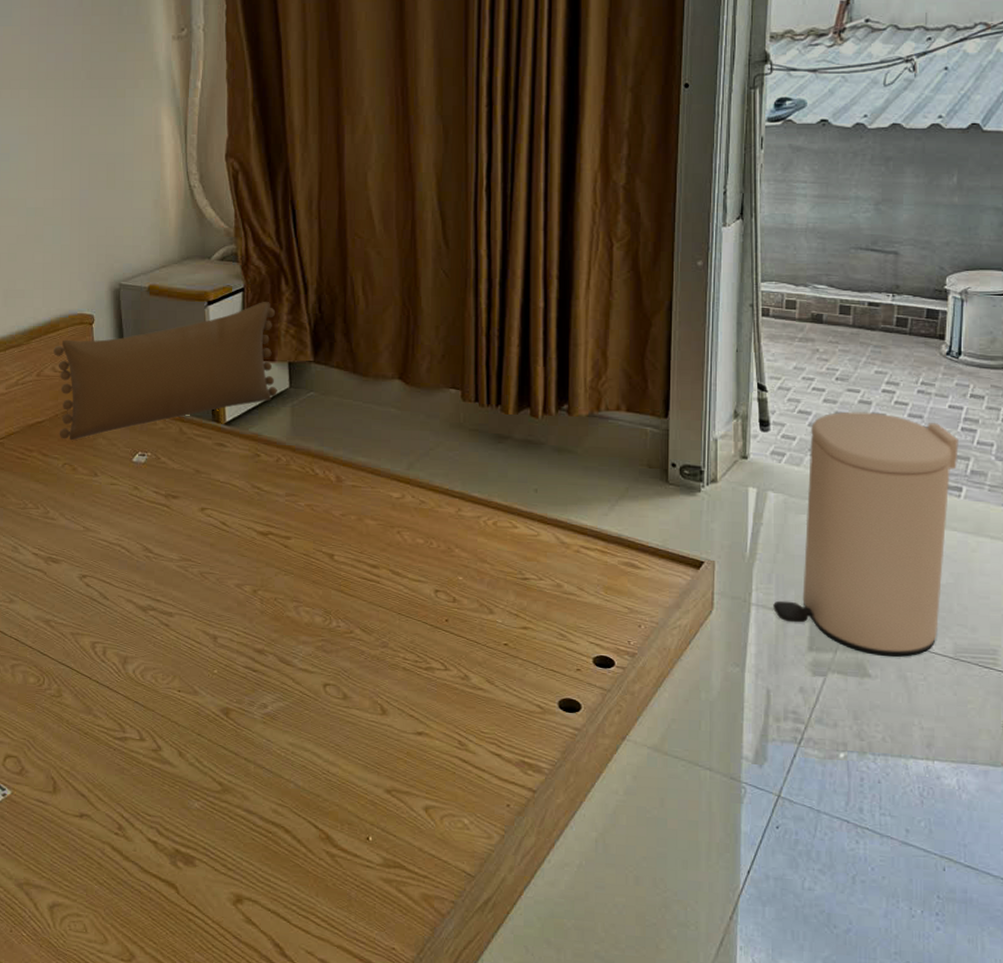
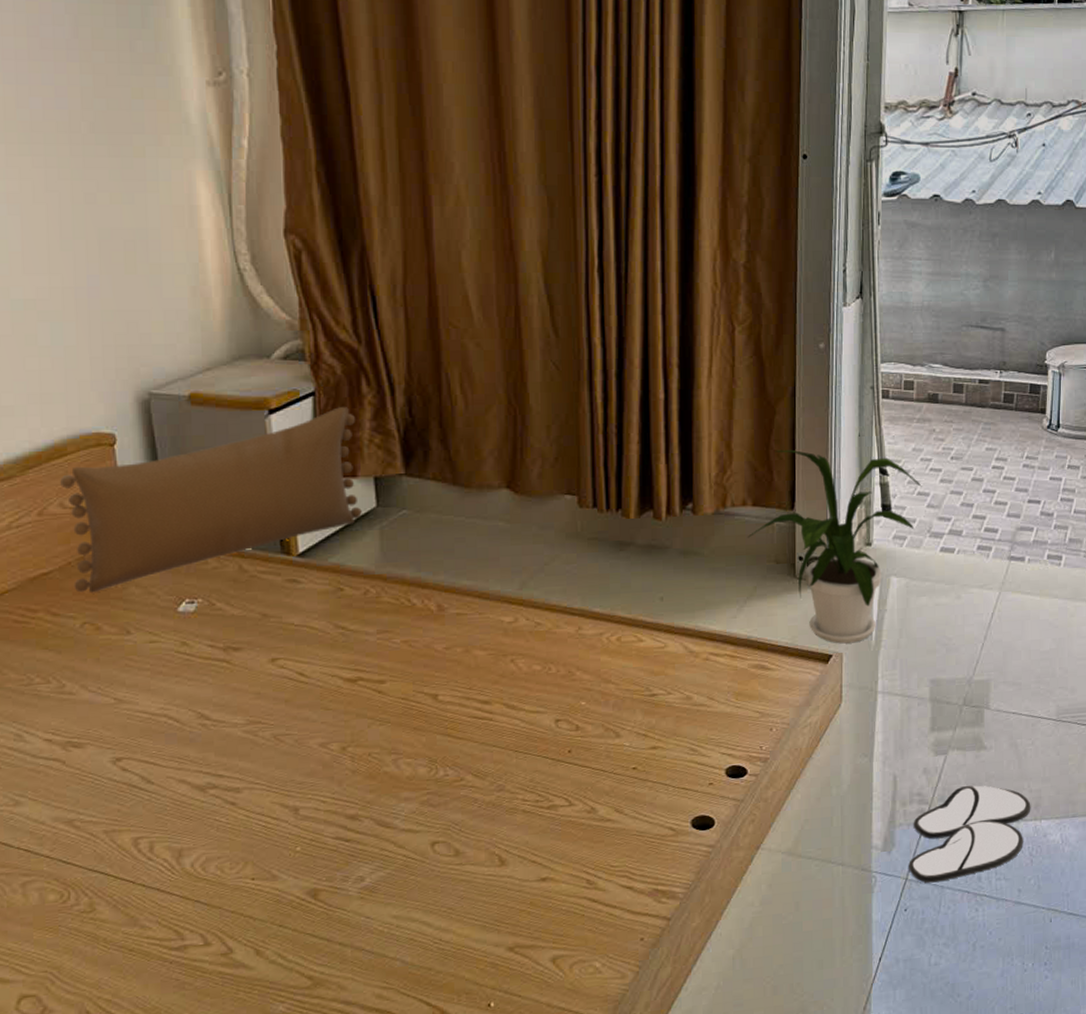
house plant: none [620,360,803,553] -> present [747,449,922,644]
pedal bin: present [773,411,959,657] -> none [898,489,1059,727]
slippers: none [782,712,922,806] -> present [909,785,1031,883]

